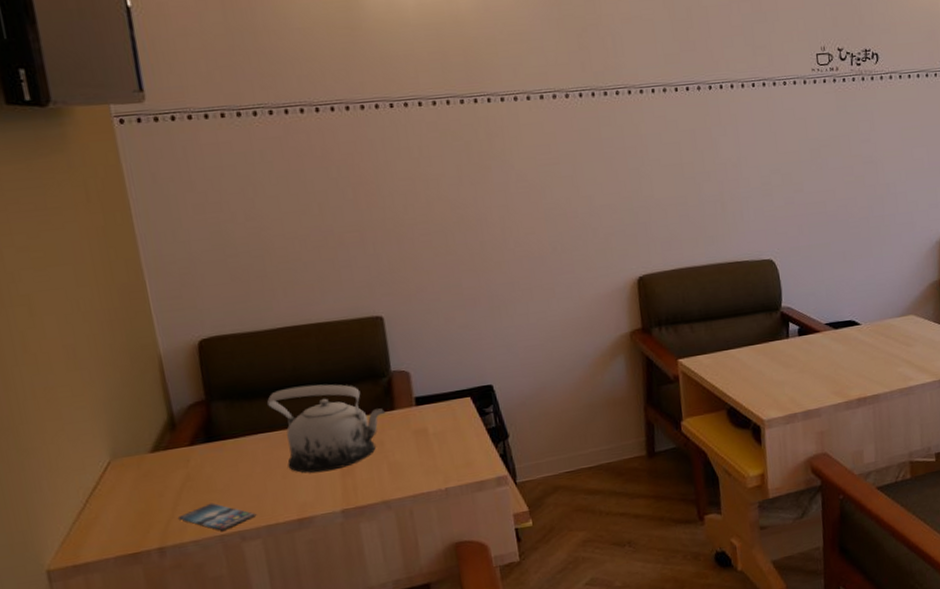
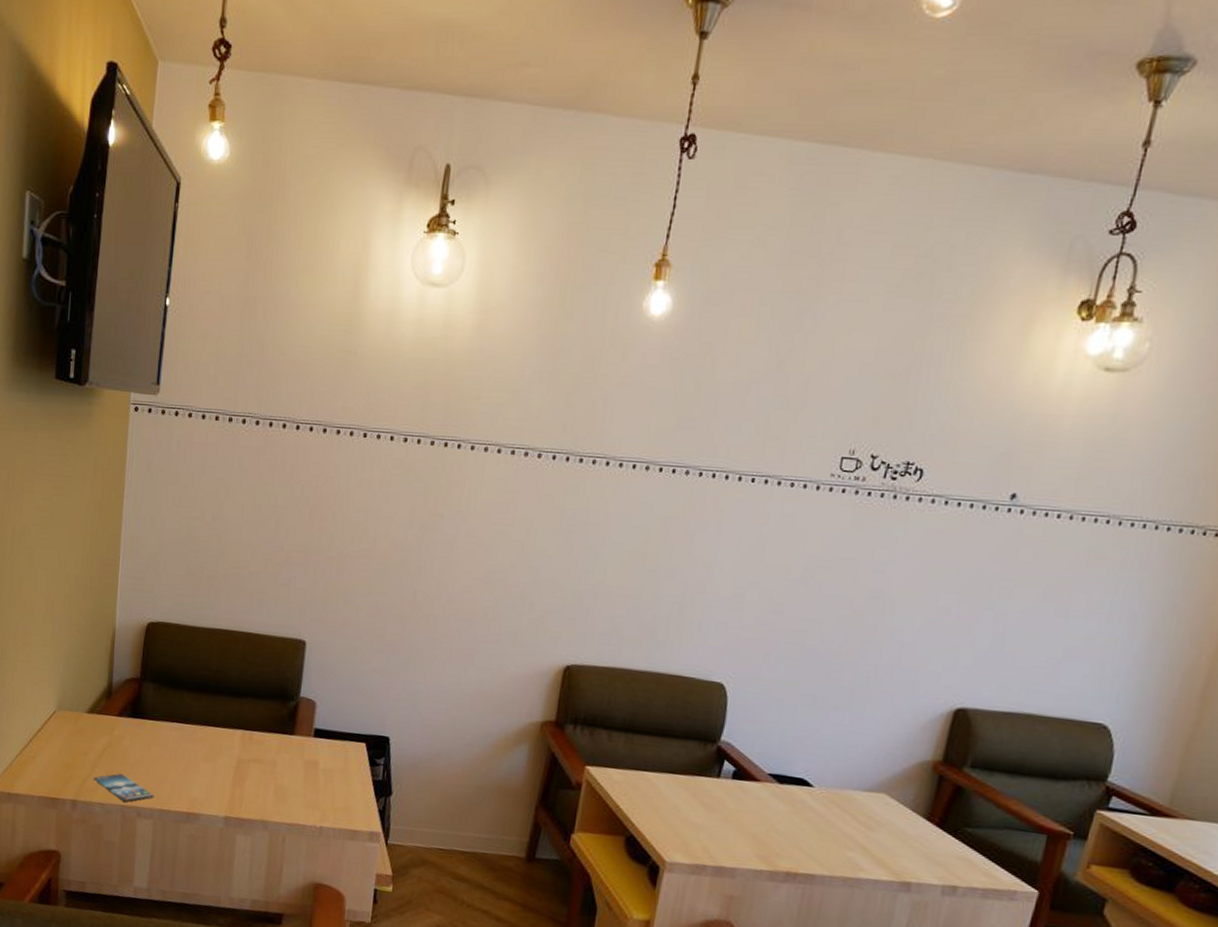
teapot: present [267,384,385,473] -> none [188,686,285,777]

